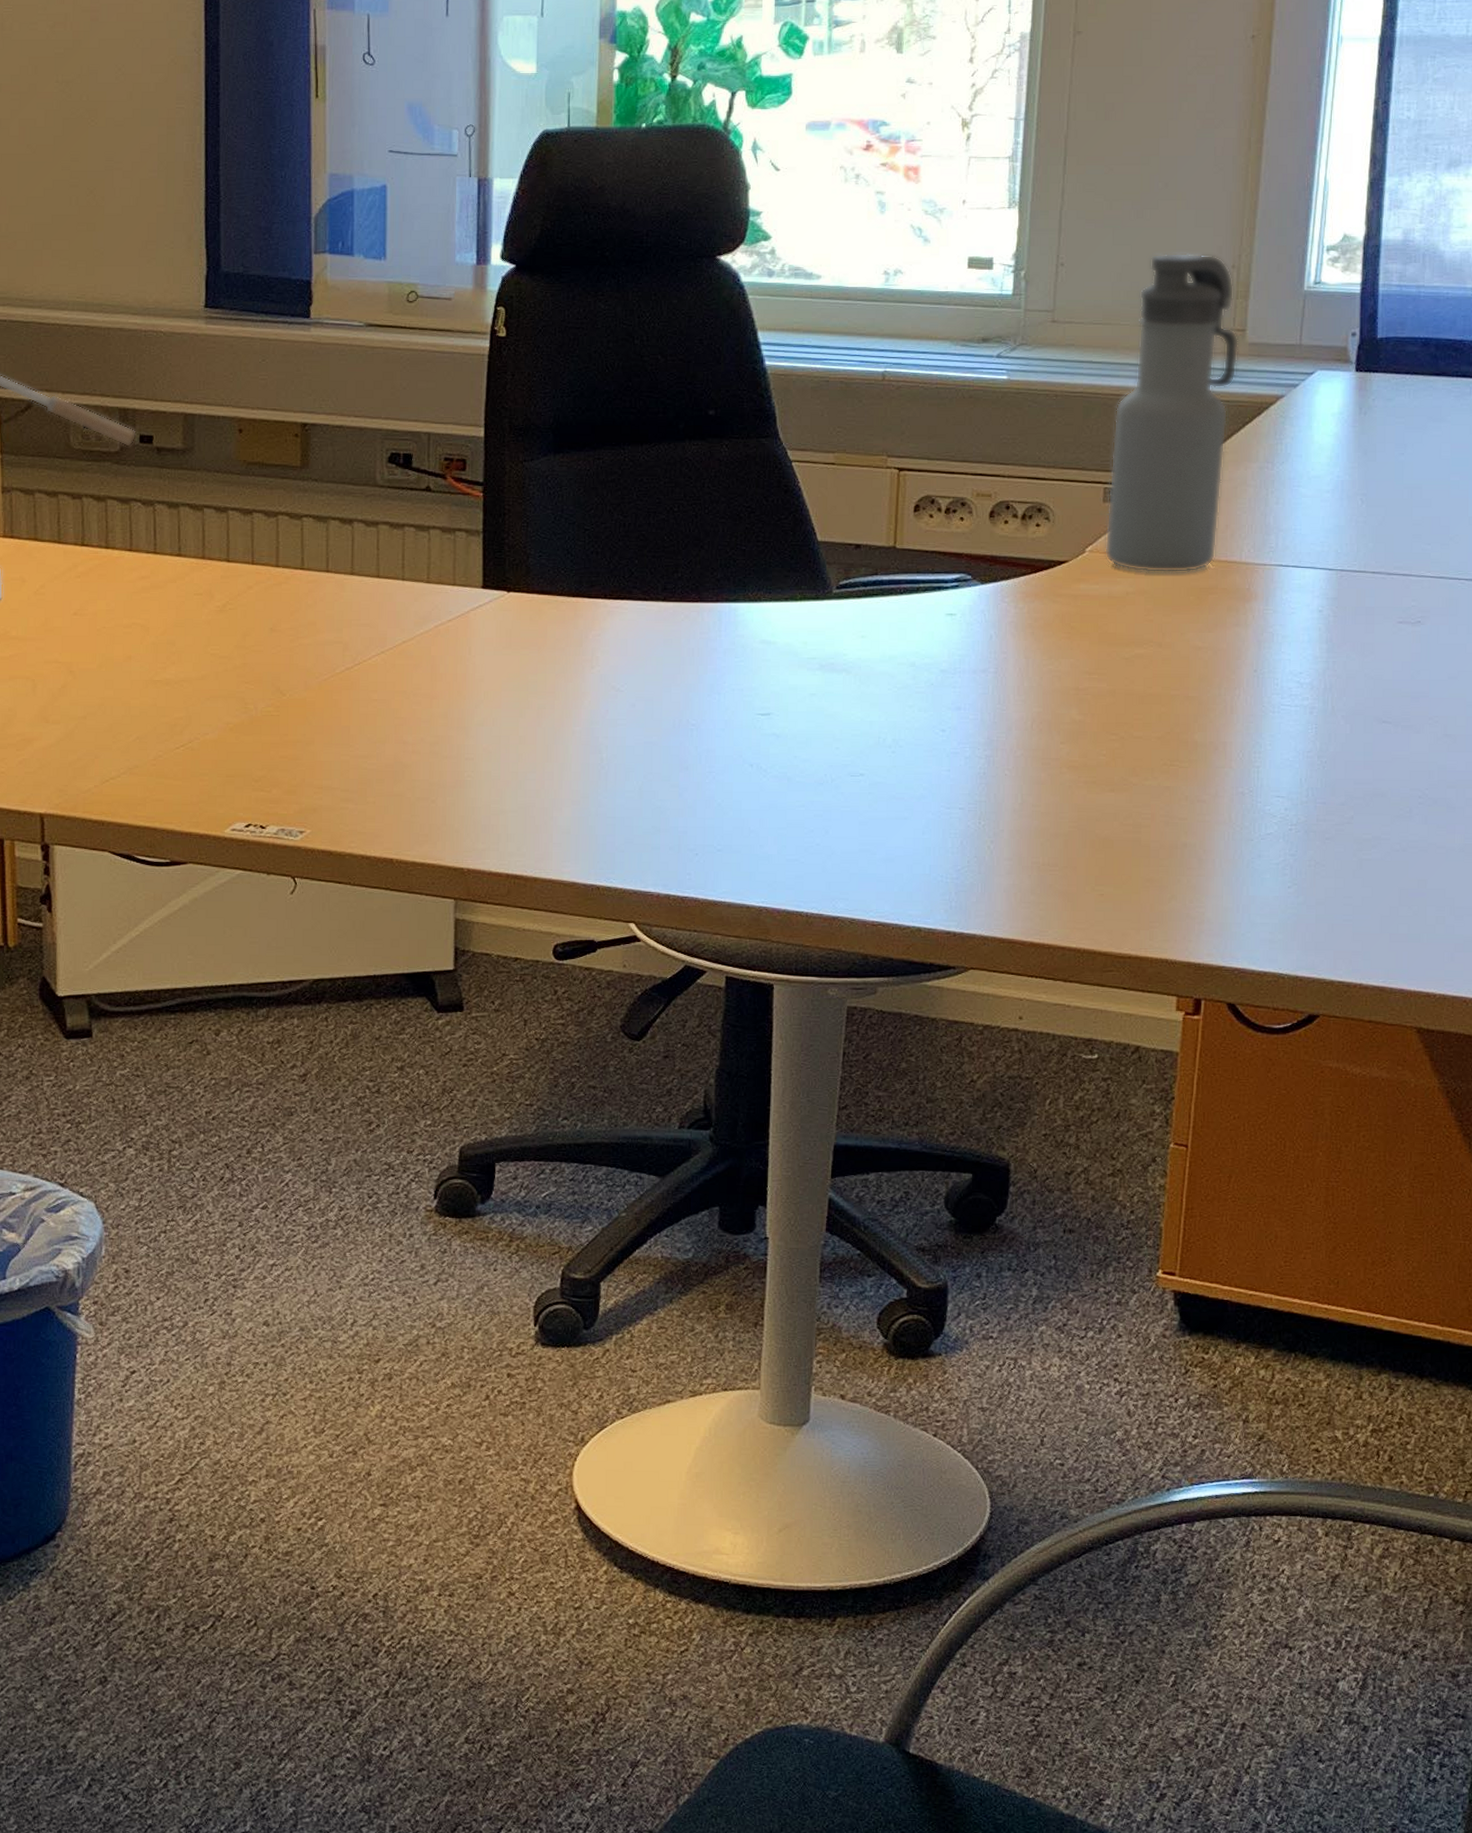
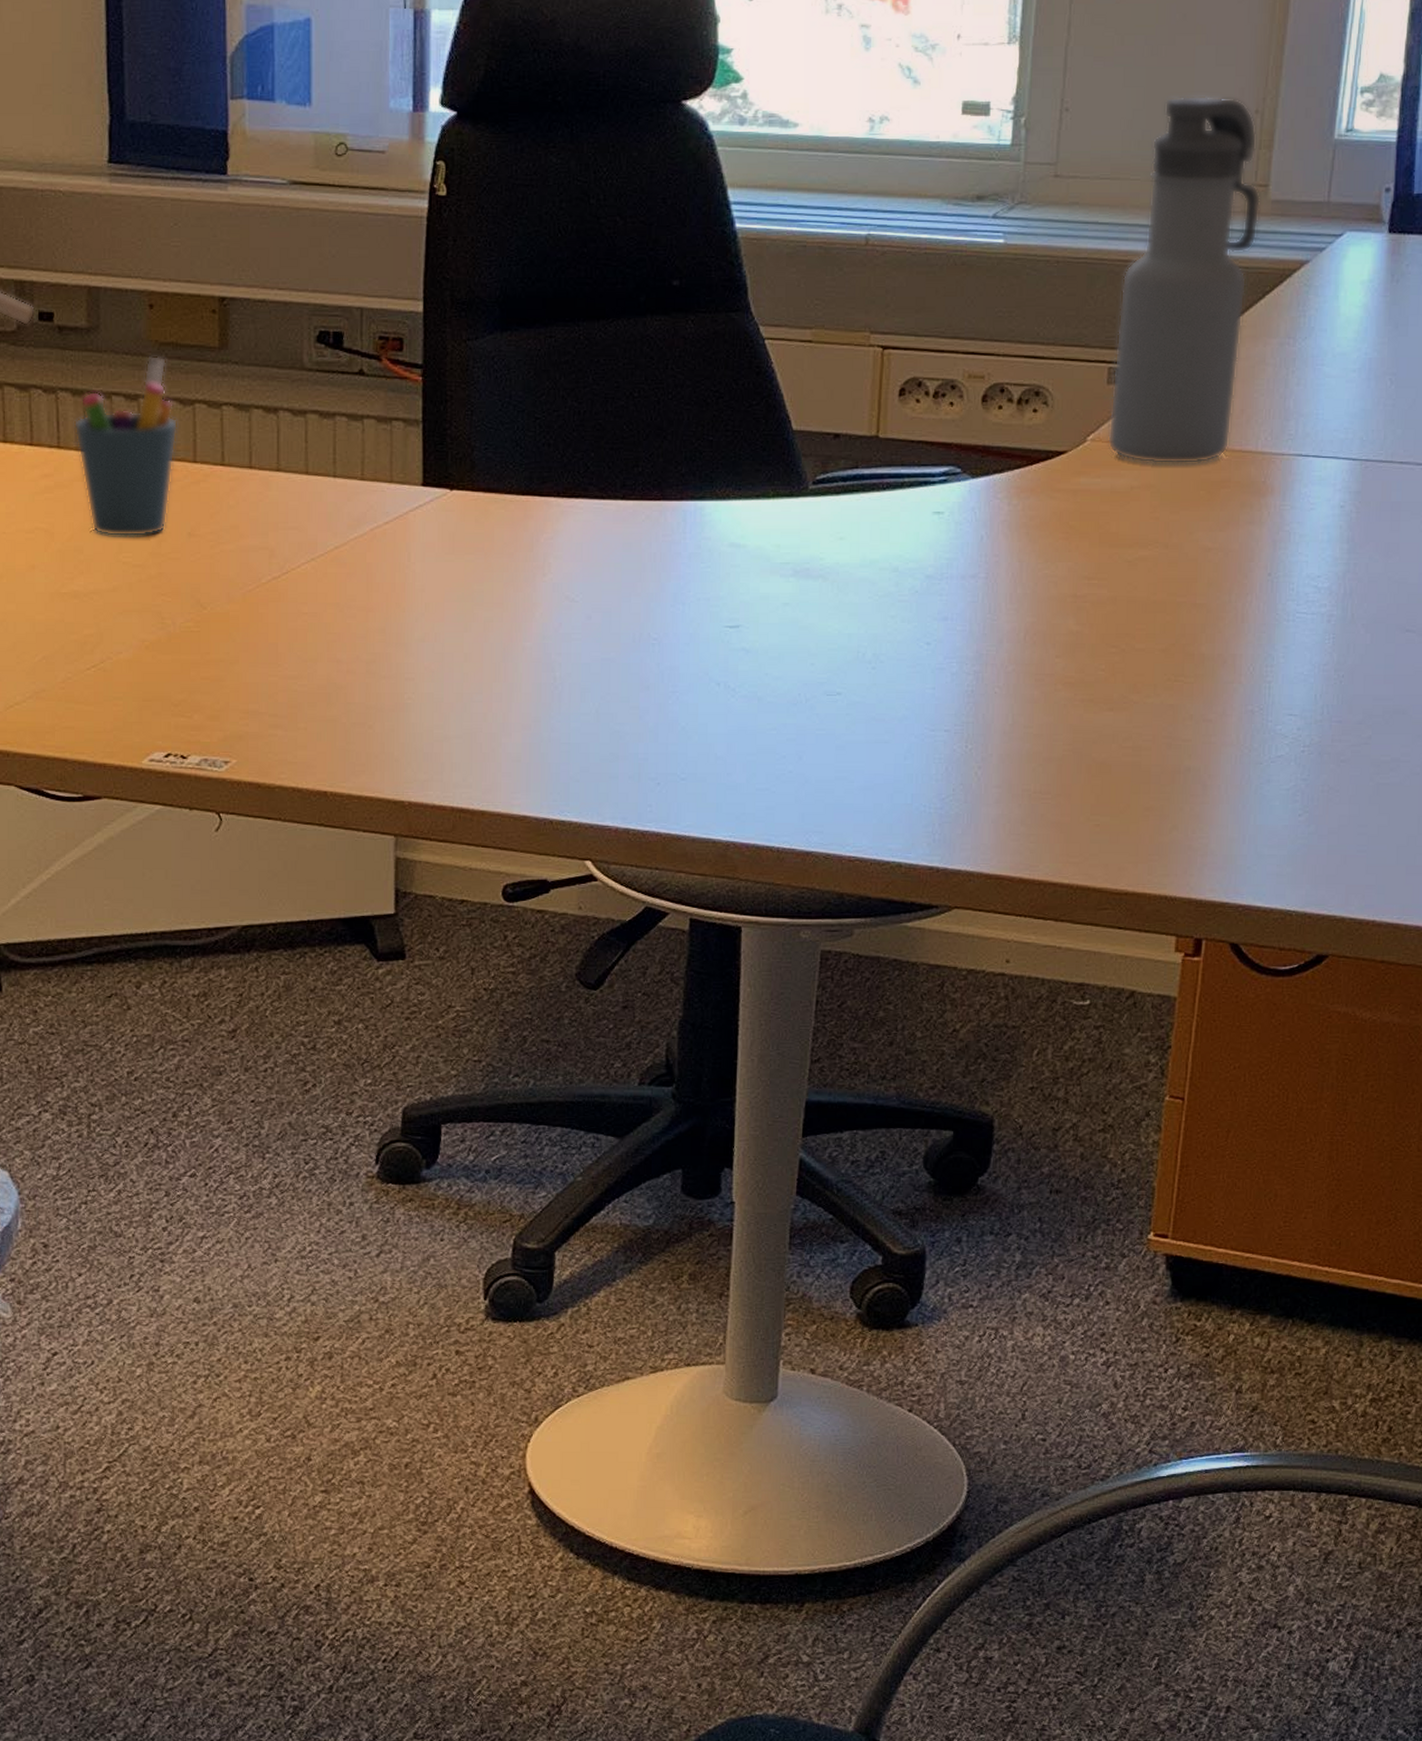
pen holder: none [168,473,263,632] -> present [73,355,178,537]

